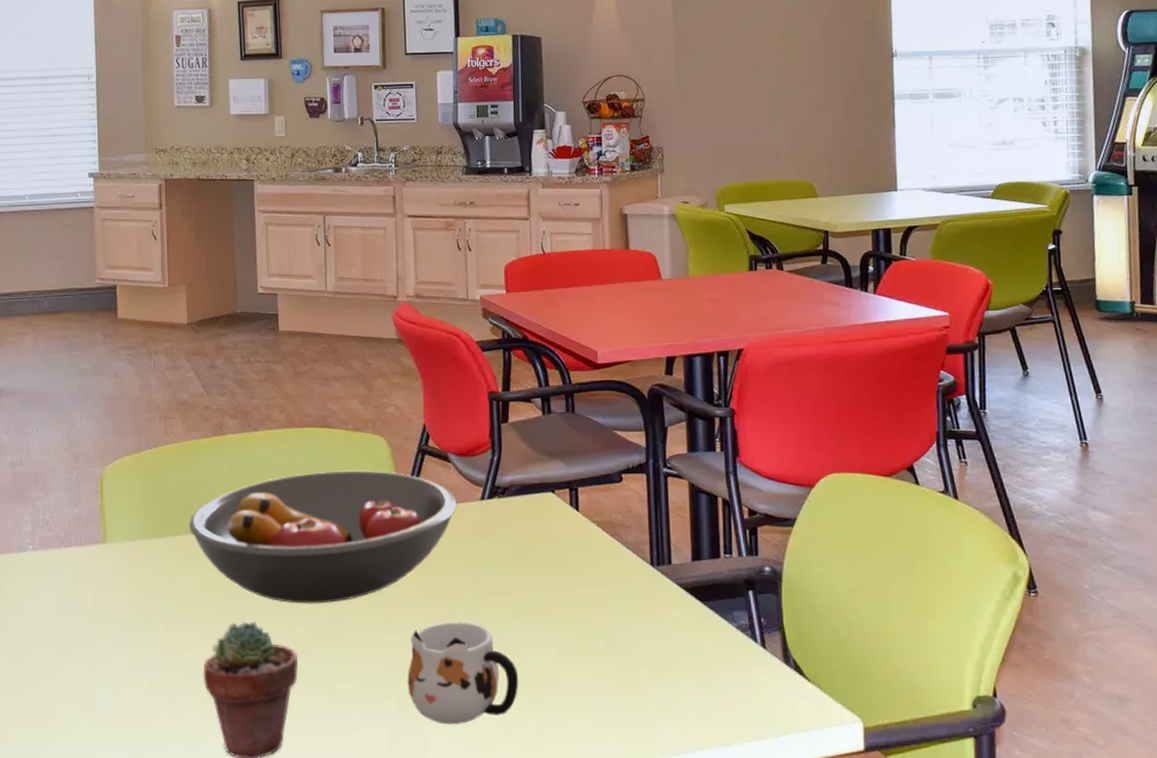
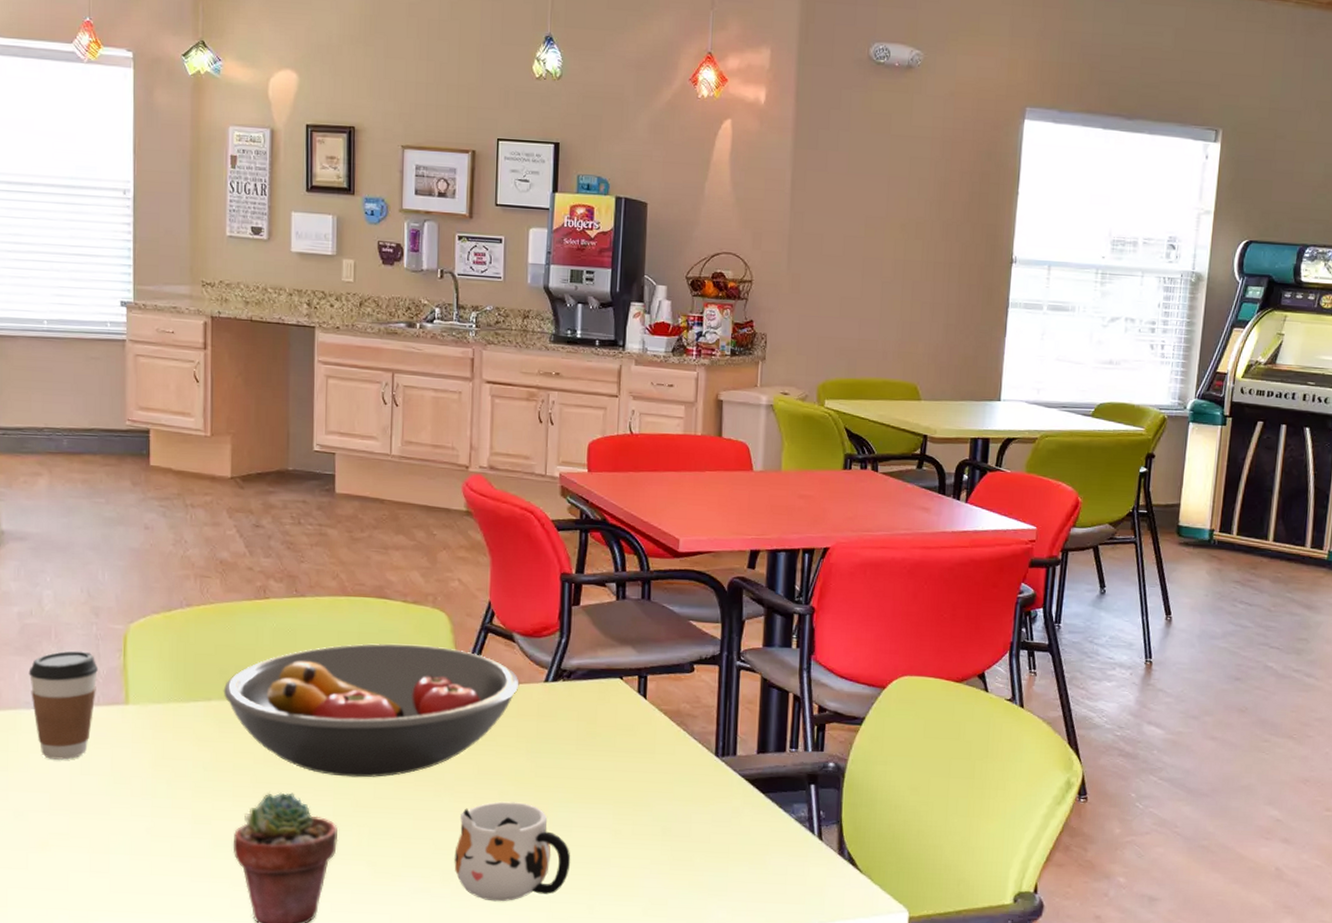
coffee cup: none [20,495,79,599] -> present [28,650,98,760]

